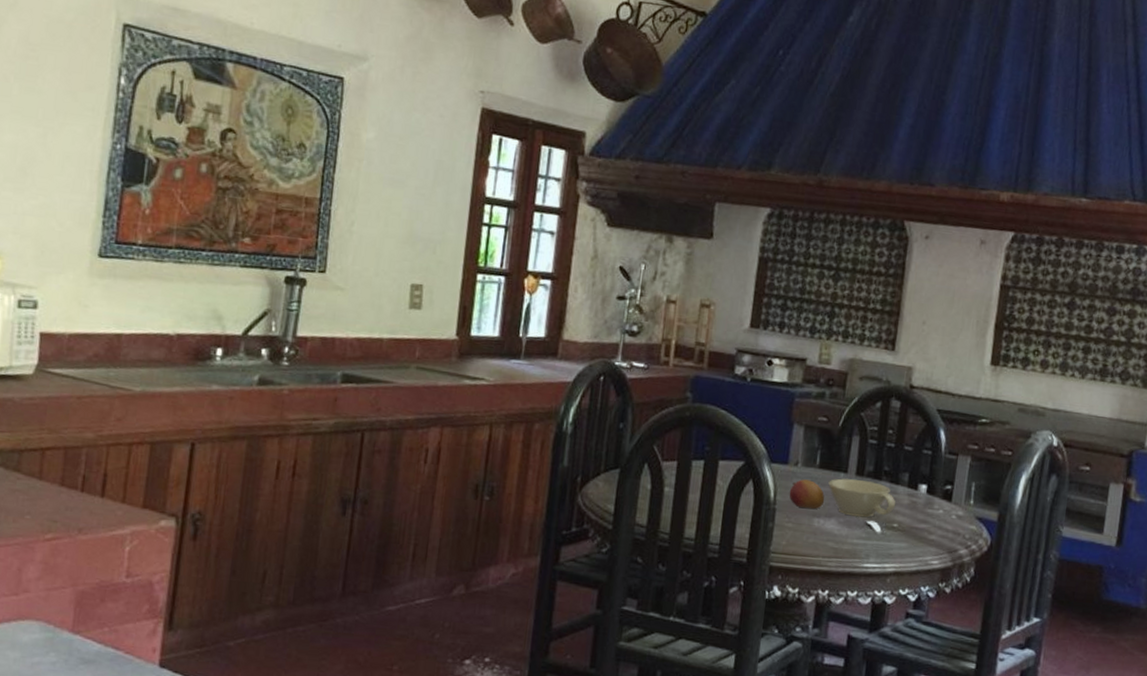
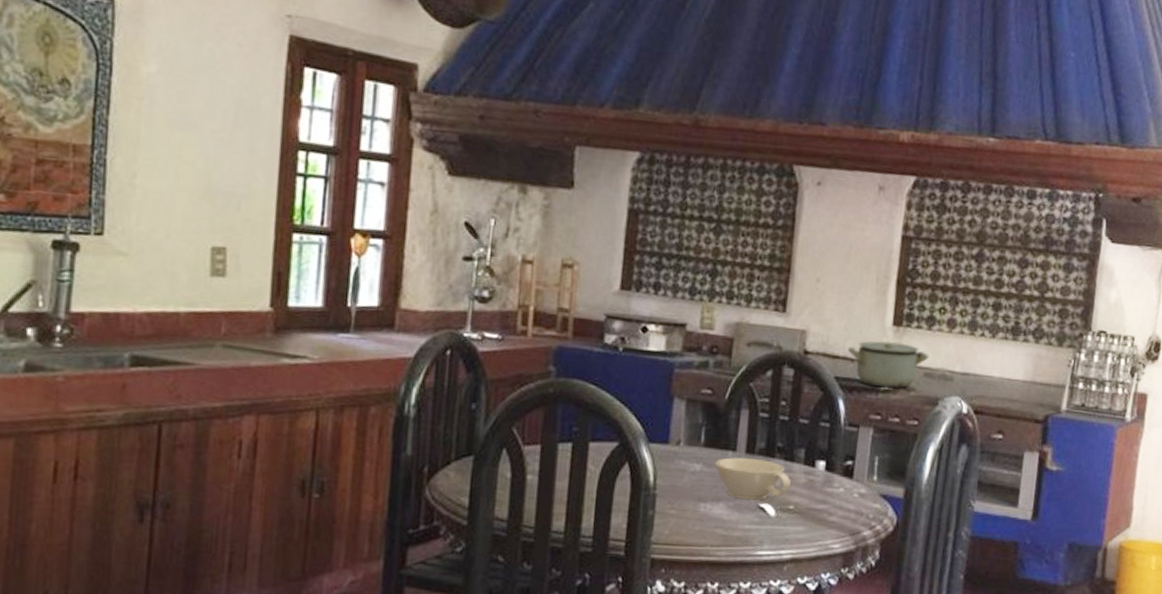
fruit: present [789,479,825,510] -> none [670,460,712,494]
cooking pot: none [949,378,1023,421] -> present [848,340,929,388]

